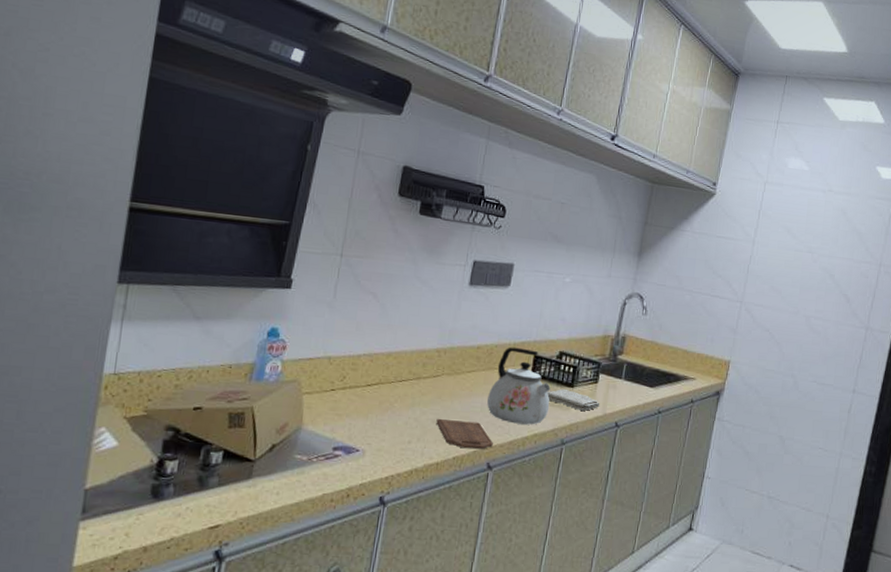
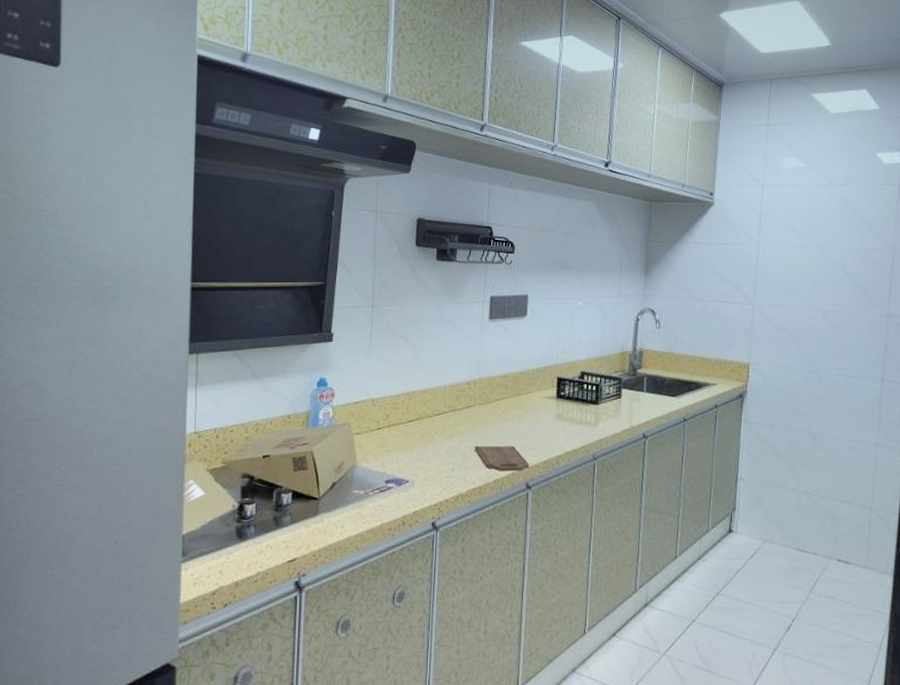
kettle: present [487,347,551,425] -> none [519,372,578,444]
washcloth: present [546,389,600,412] -> none [573,407,626,427]

